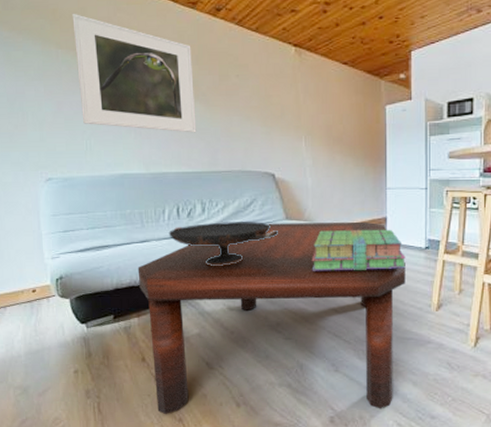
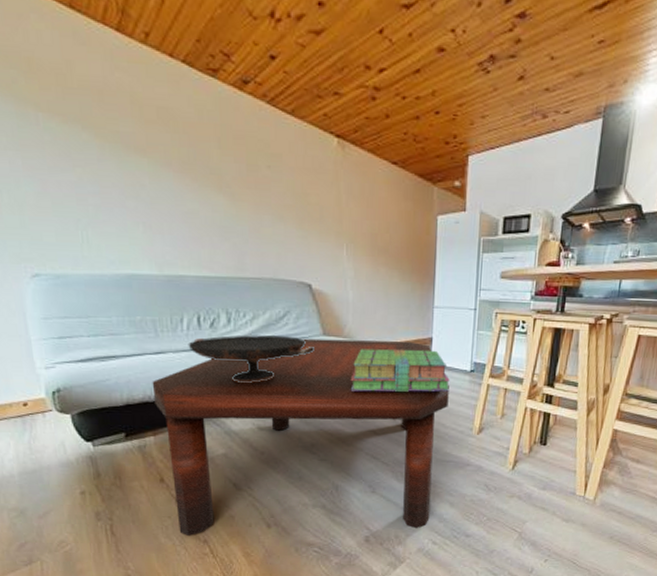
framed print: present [72,13,197,133] -> none [54,65,220,231]

